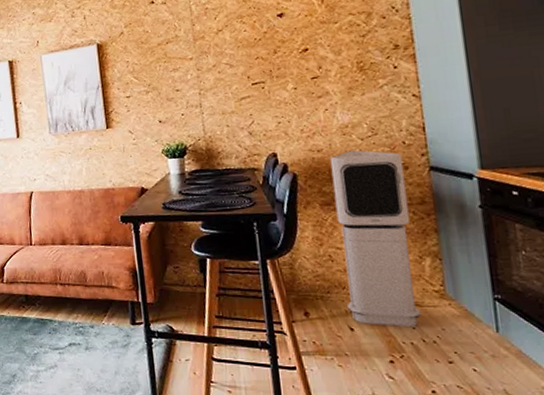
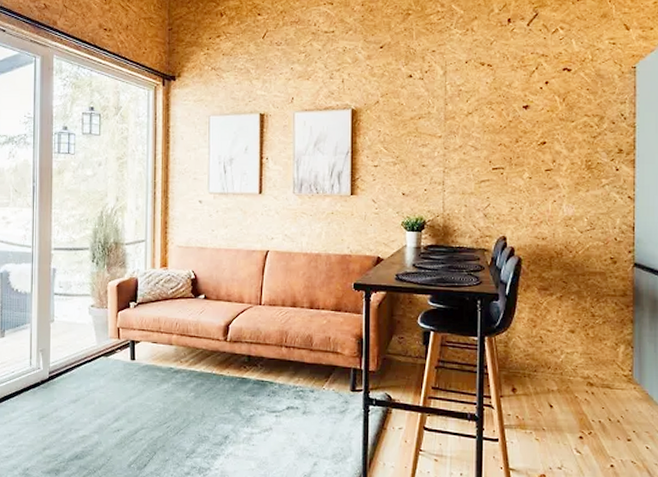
air purifier: present [329,150,421,327] -> none [550,241,613,406]

